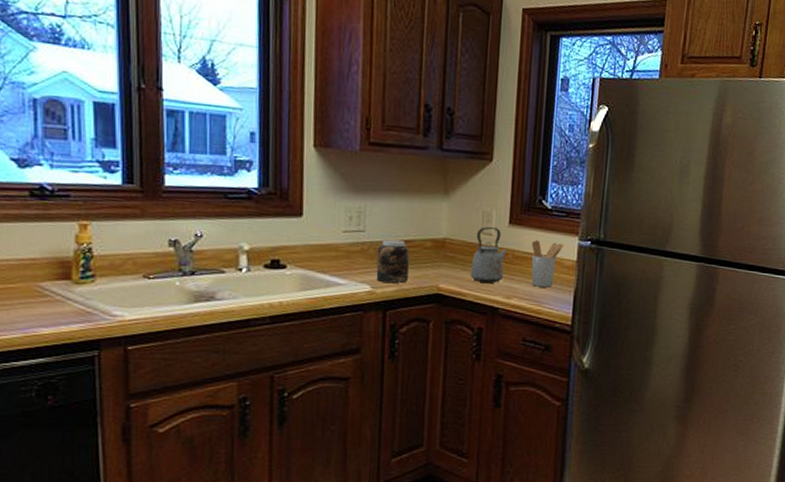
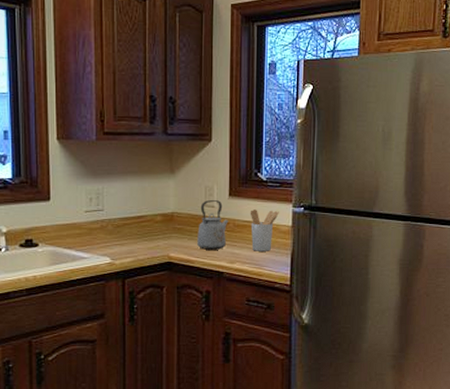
jar: present [376,240,410,283] -> none [115,217,143,254]

